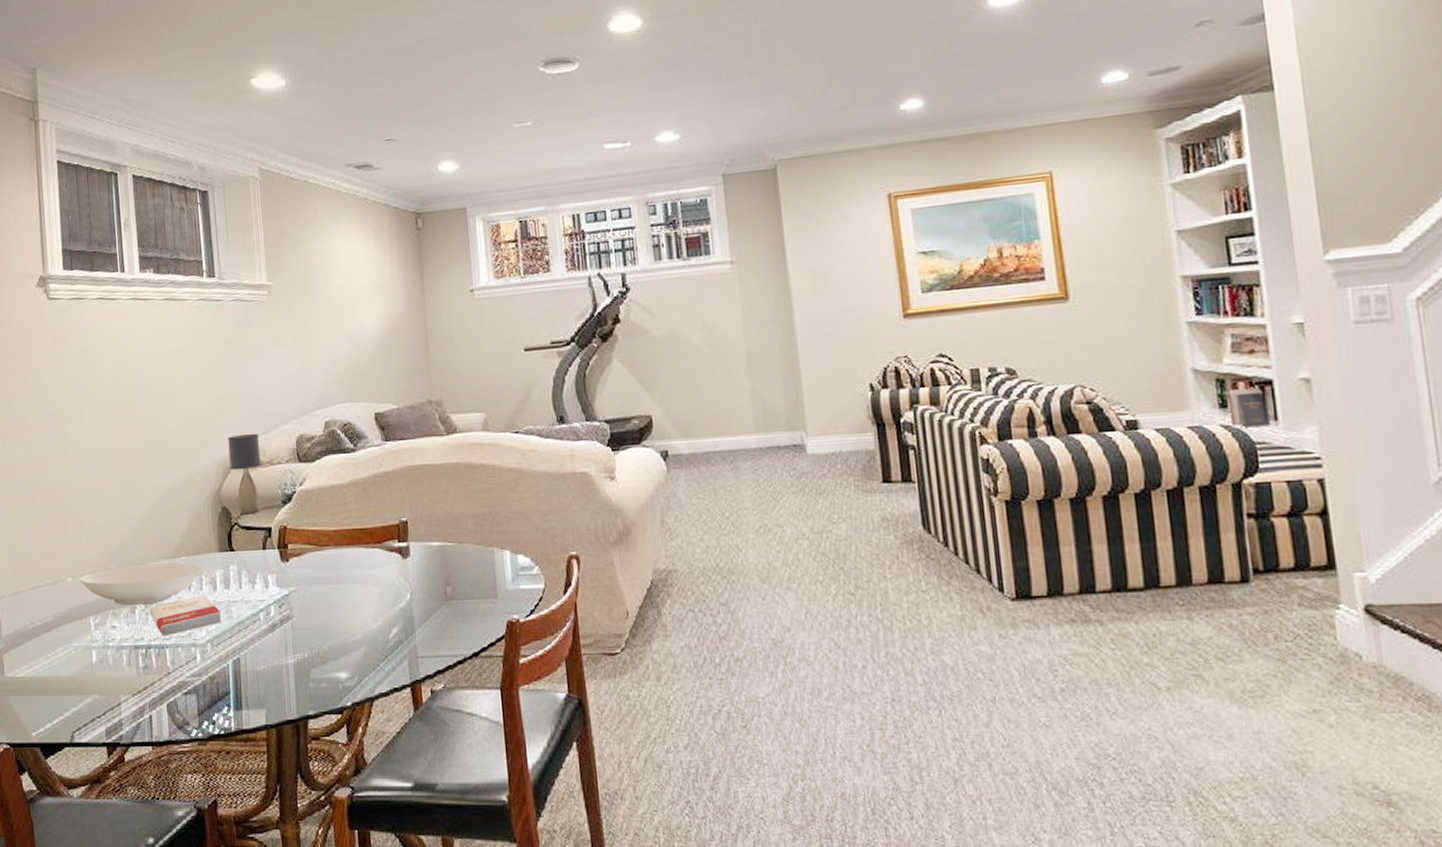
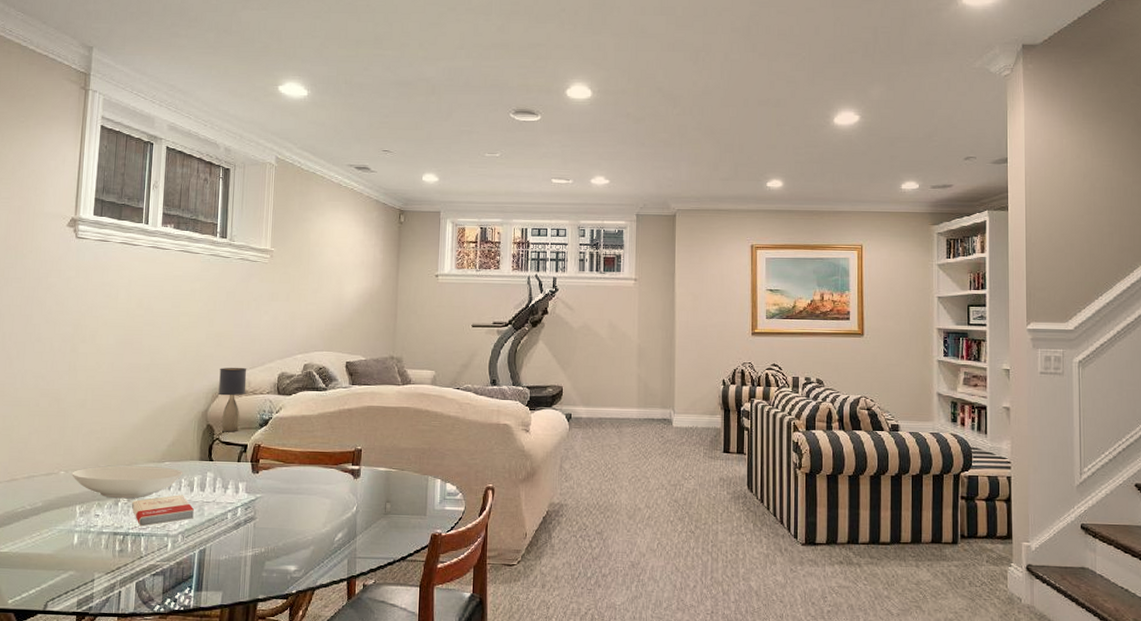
books: present [1227,388,1270,428] -> none [957,410,982,438]

